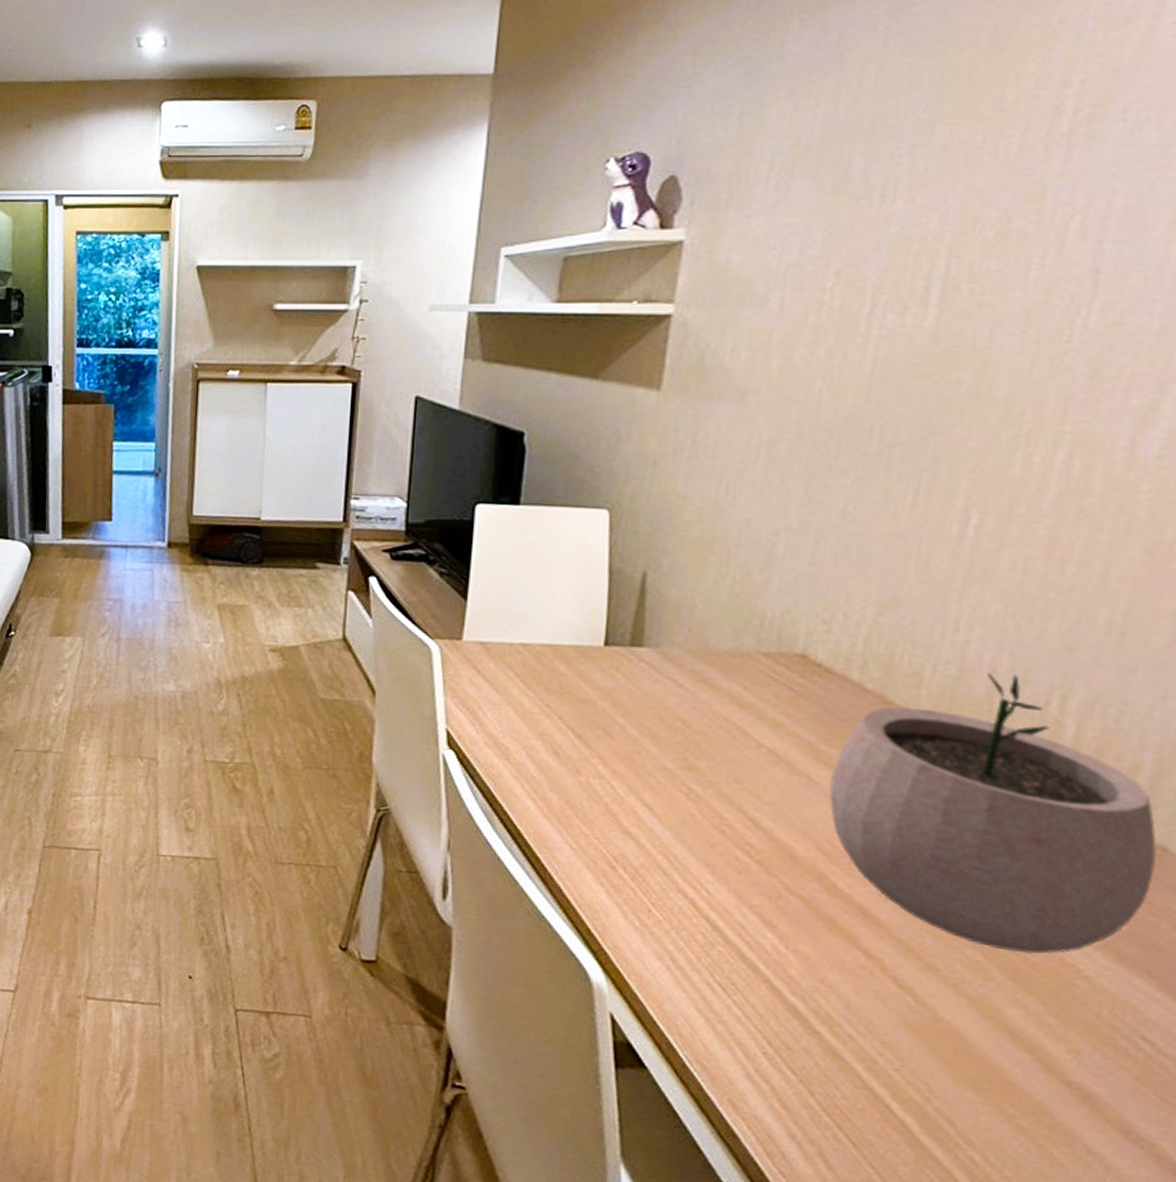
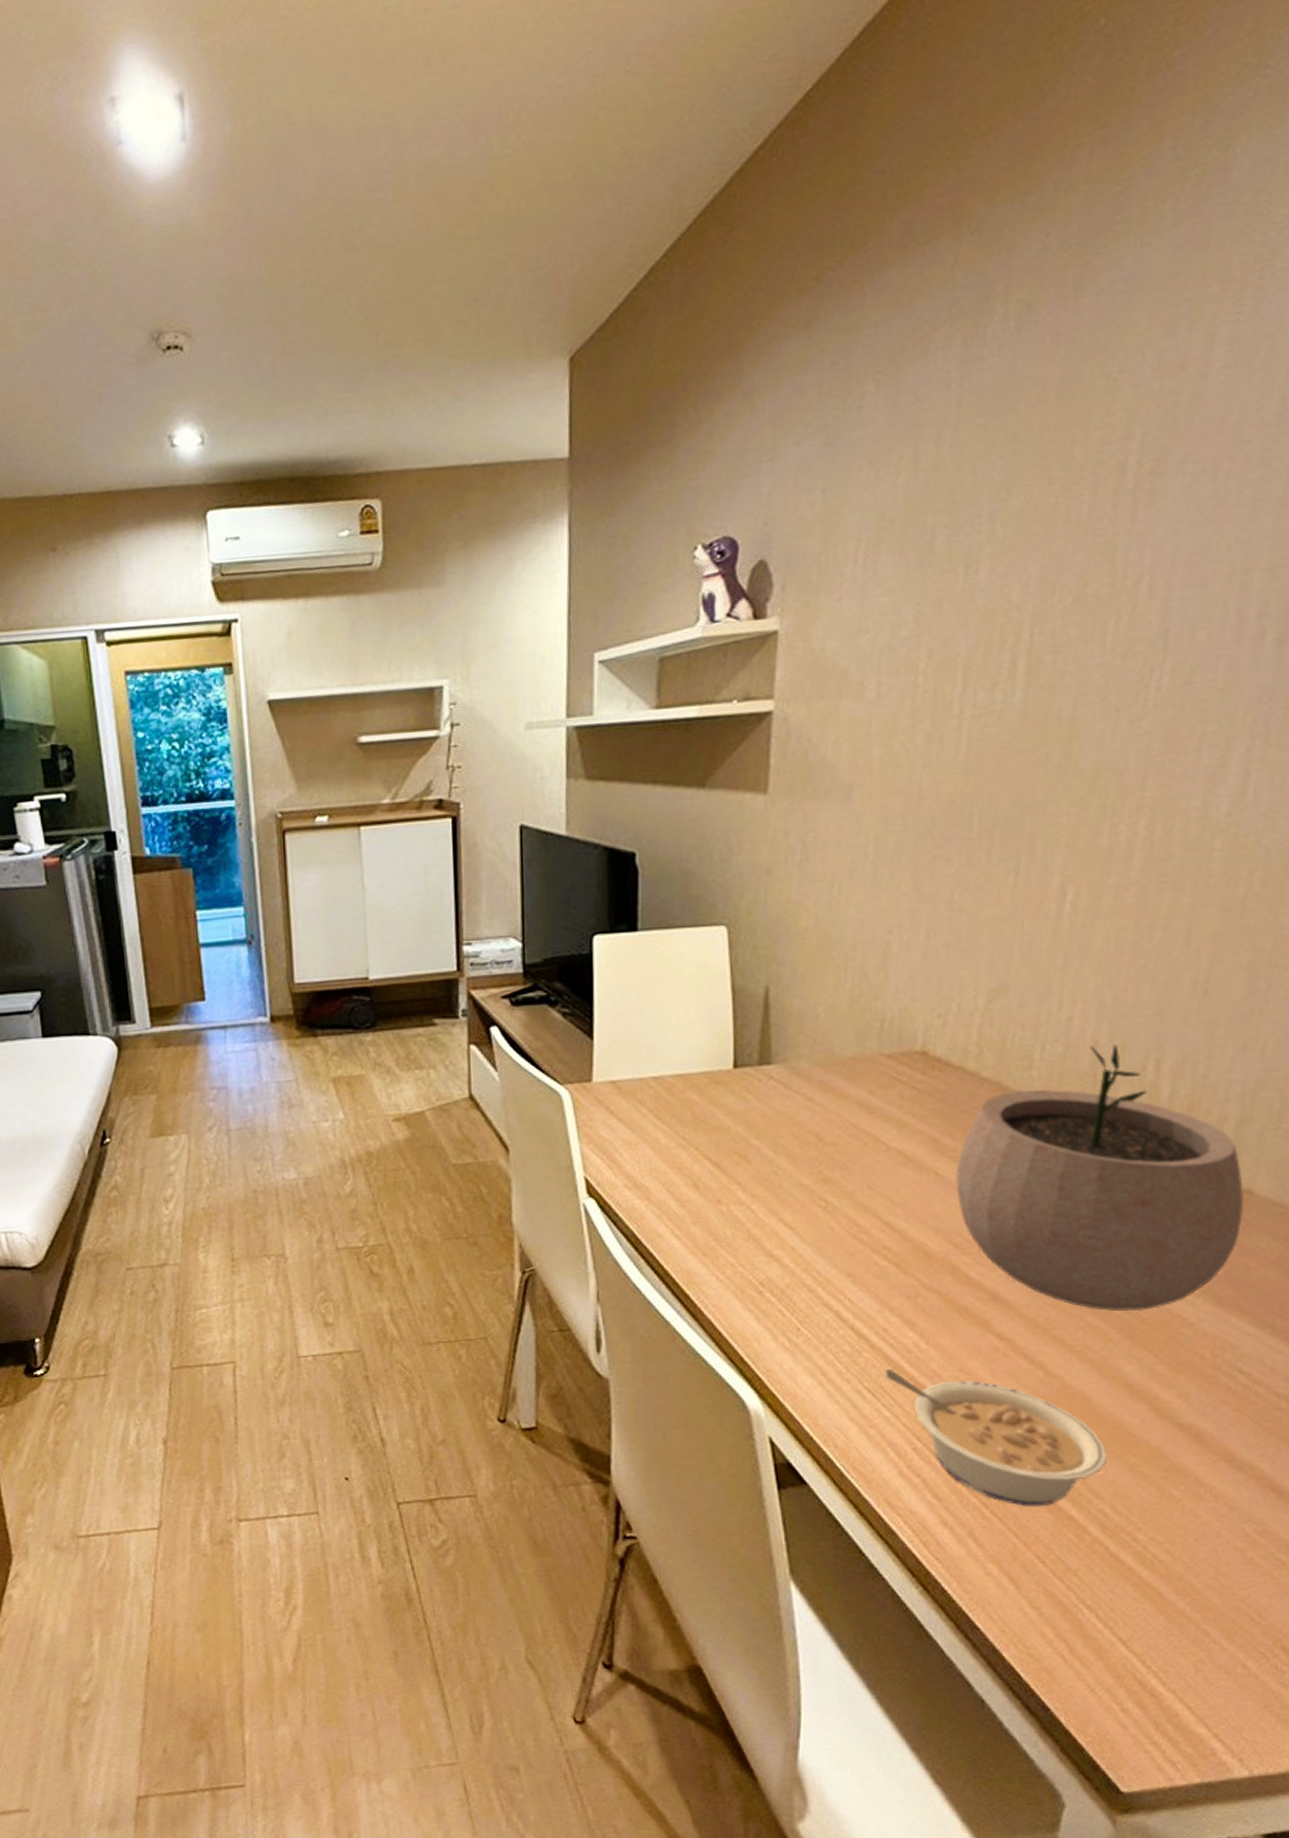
legume: none [738,966,981,1141] -> present [885,1368,1106,1507]

